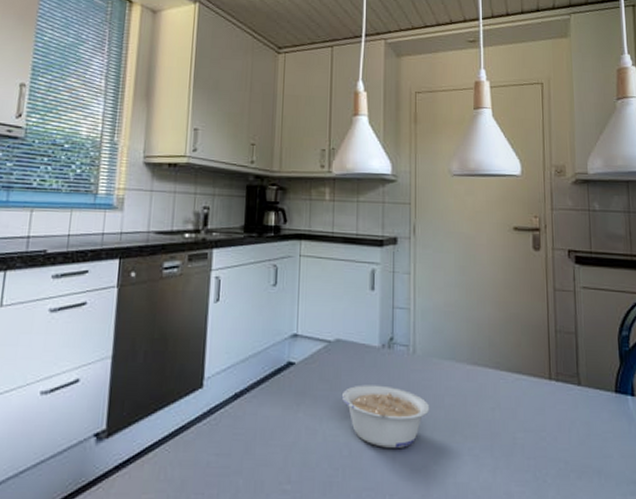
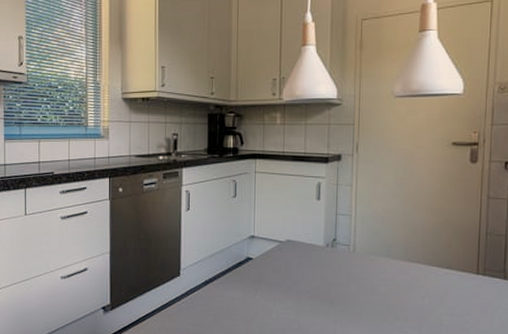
legume: present [341,385,430,448] -> none [291,276,367,325]

